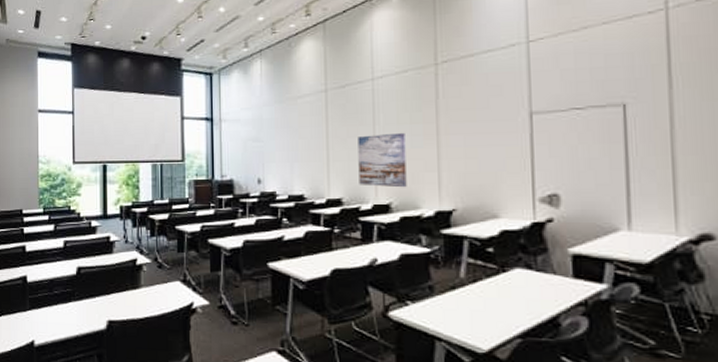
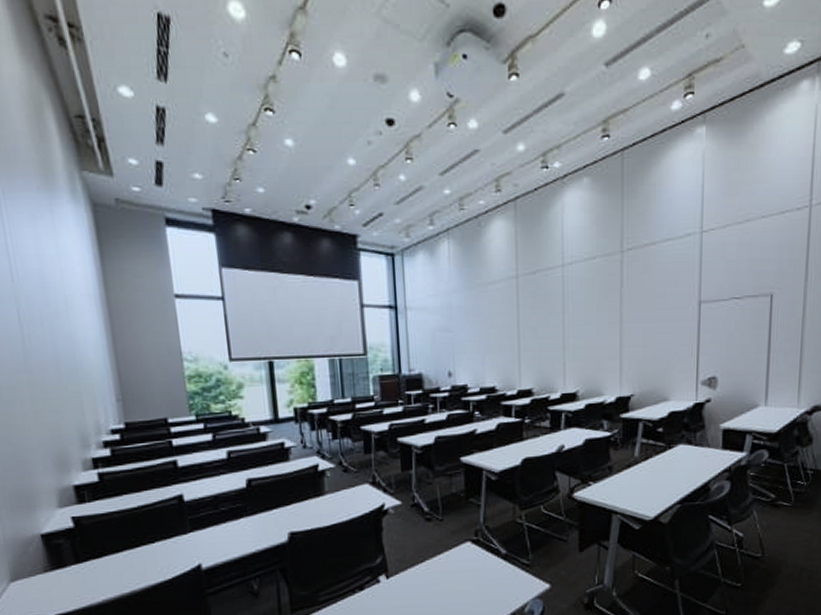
wall art: present [358,132,407,188] -> none [548,321,592,376]

